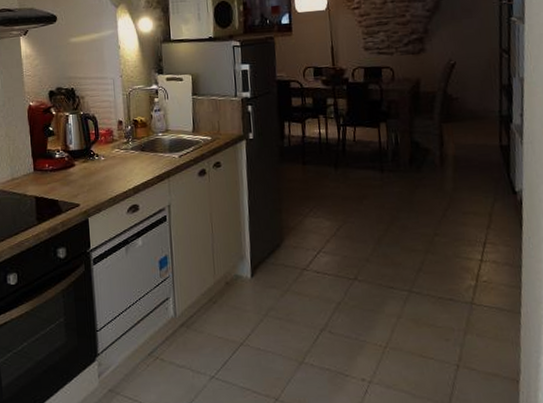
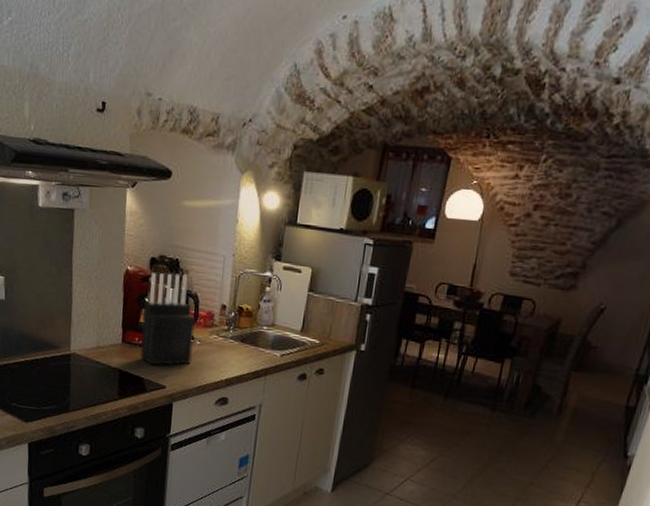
knife block: none [49,100,99,187] -> present [140,273,196,366]

